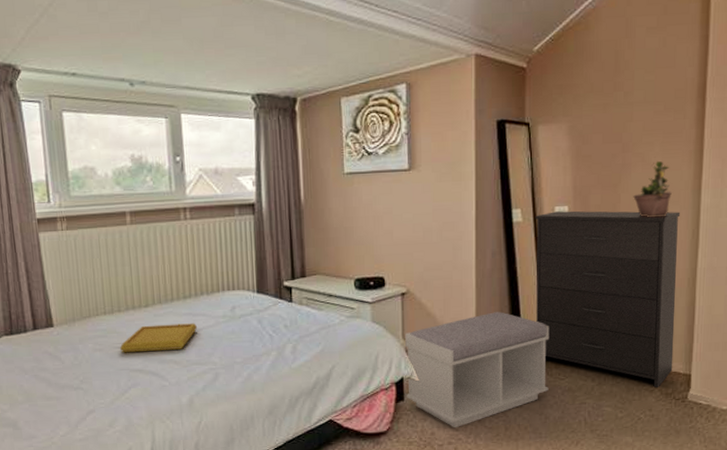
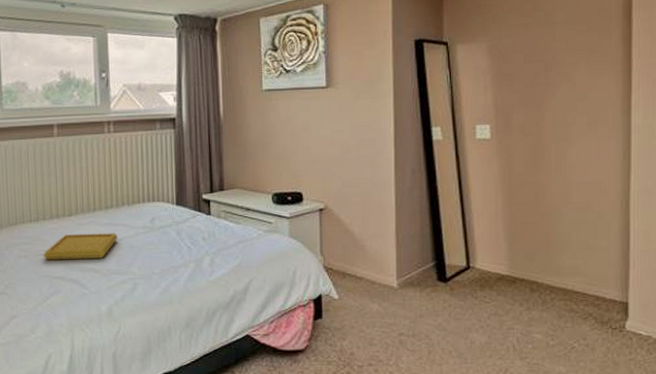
bench: present [405,312,549,428] -> none [323,230,474,349]
dresser: present [535,211,681,388] -> none [455,129,610,316]
potted plant: present [633,160,672,217] -> none [558,80,599,137]

